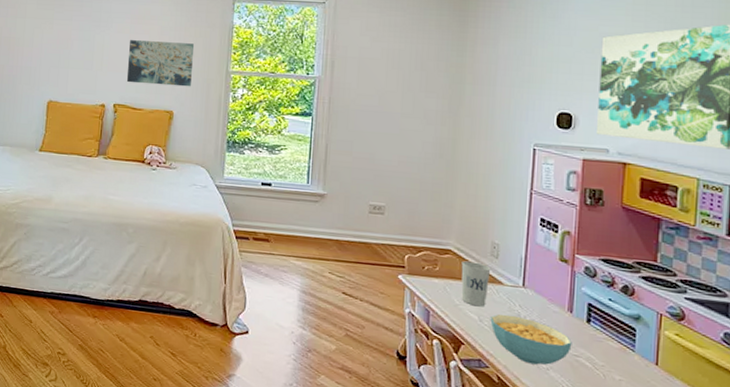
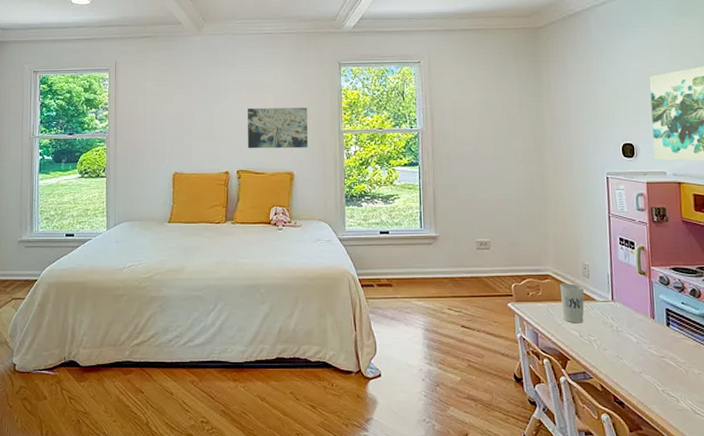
cereal bowl: present [490,313,572,365] -> none [589,327,658,370]

